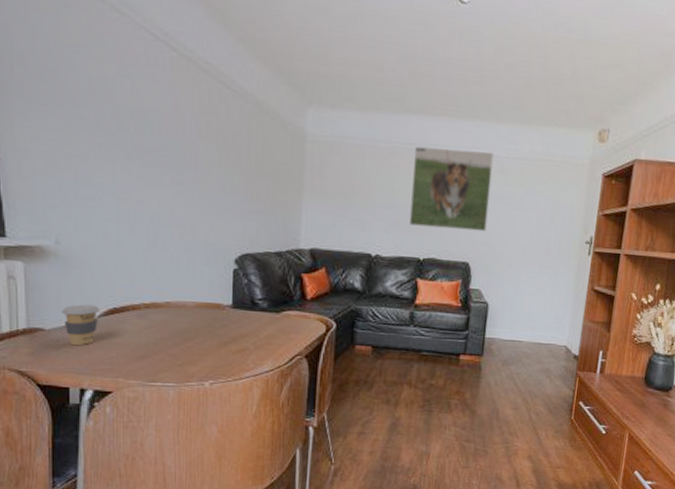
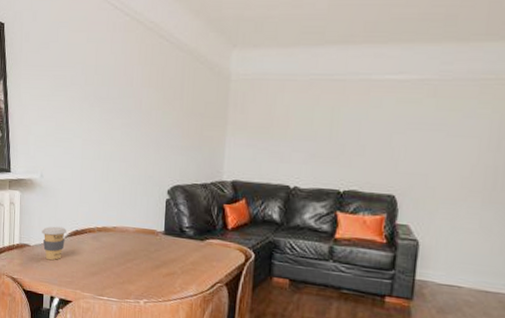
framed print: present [409,146,494,232] -> none [329,75,423,162]

